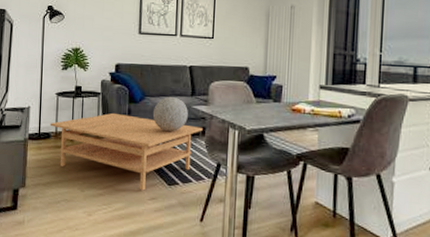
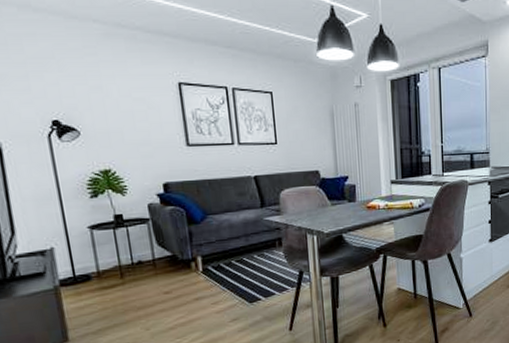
coffee table: present [50,112,203,191] -> none [87,238,279,315]
decorative sphere: present [152,97,188,132] -> none [219,211,261,249]

